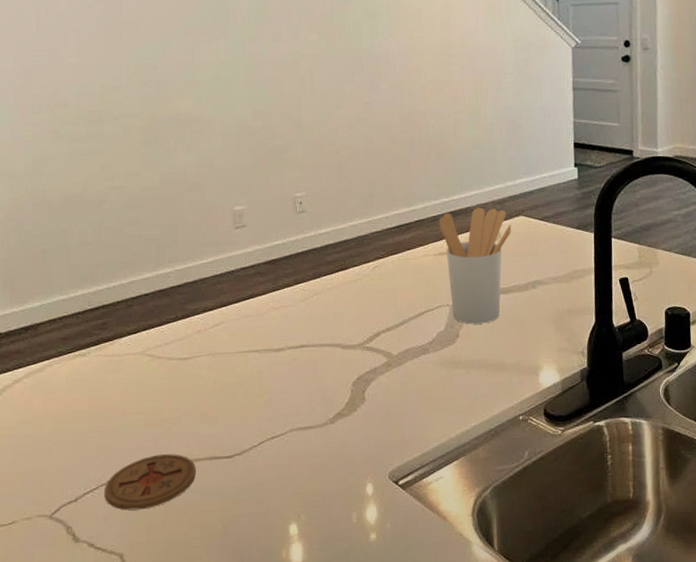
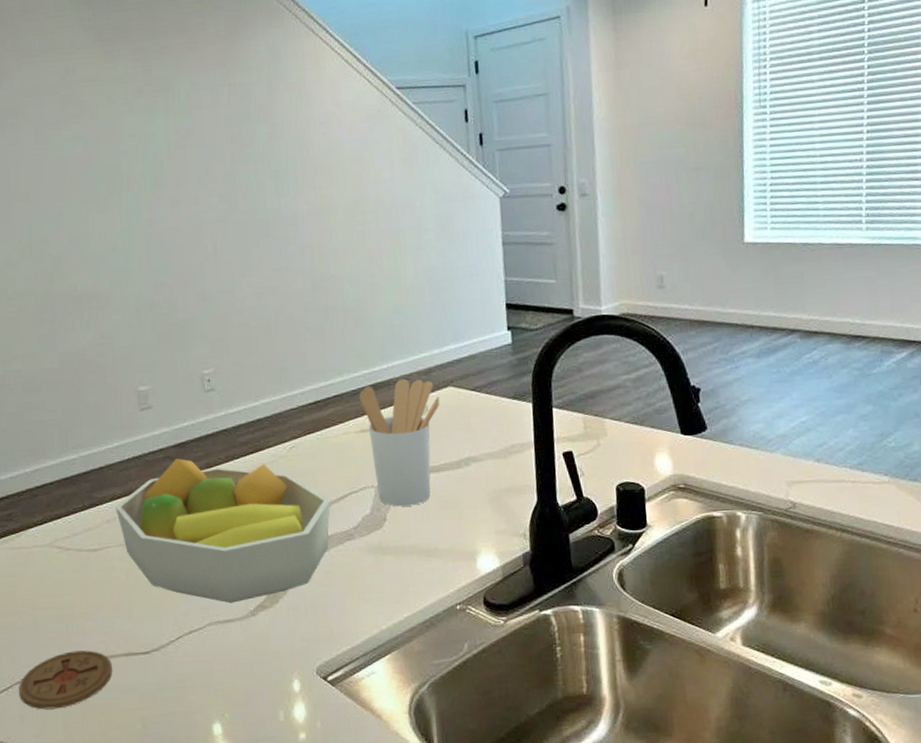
fruit bowl: none [207,275,409,411] -> present [115,458,331,603]

